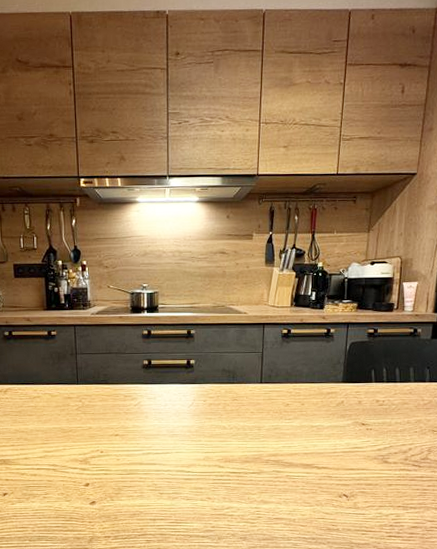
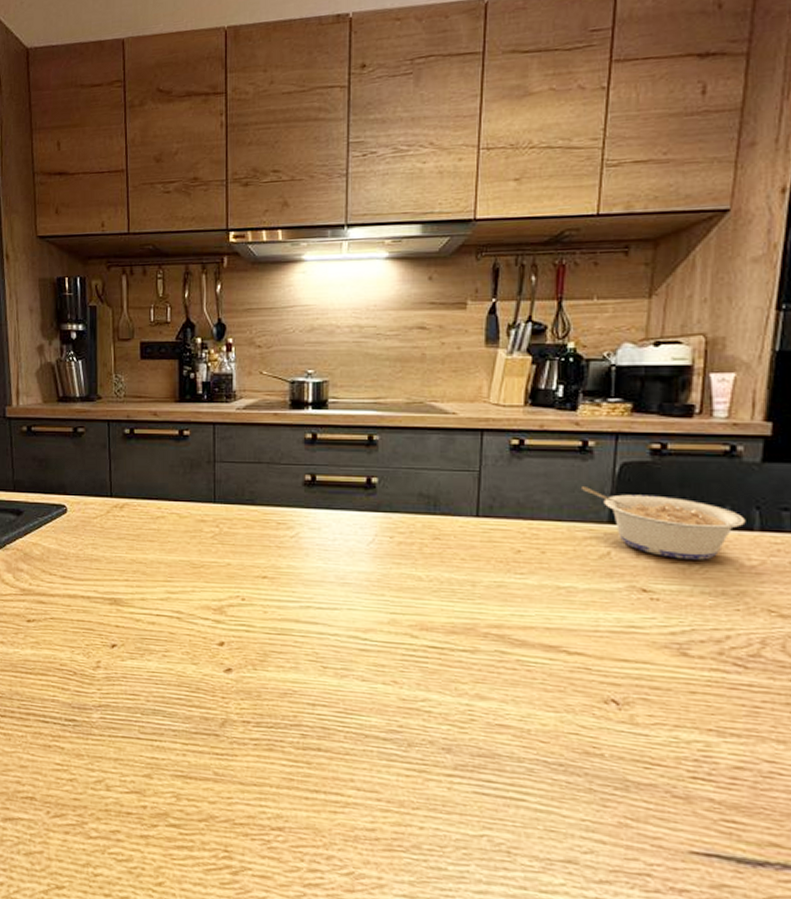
legume: none [327,359,421,403] -> present [582,487,746,560]

